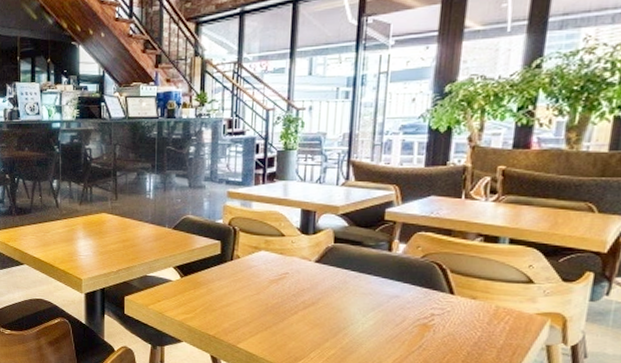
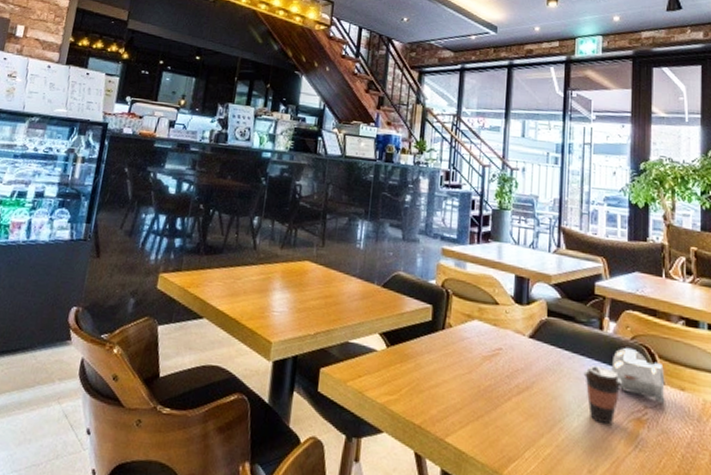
coffee cup: none [369,282,411,330] -> present [583,365,623,425]
pipe fitting: none [398,265,456,311] -> present [611,347,665,404]

